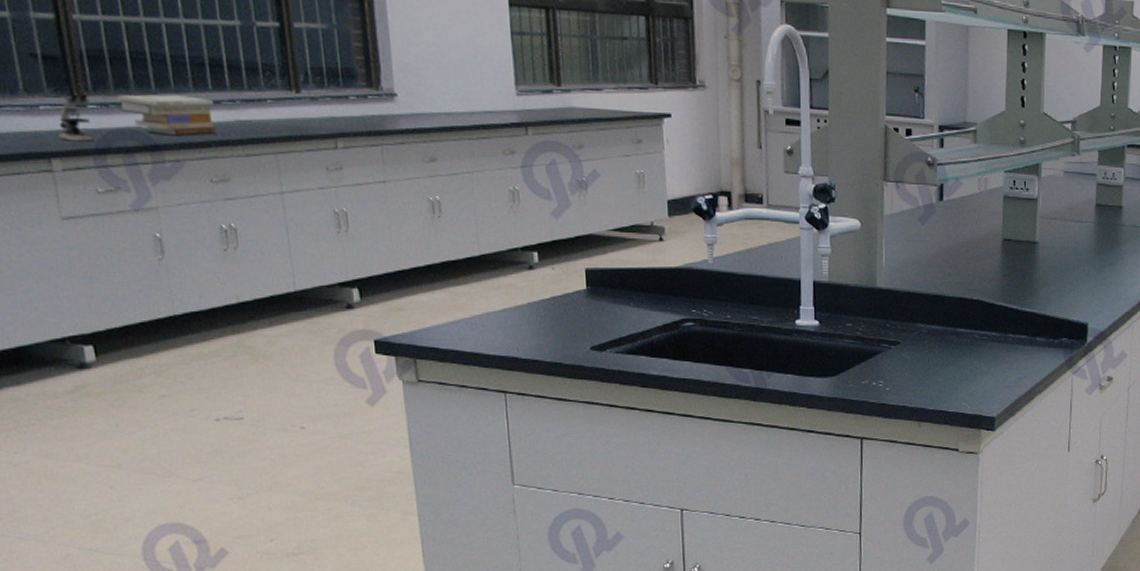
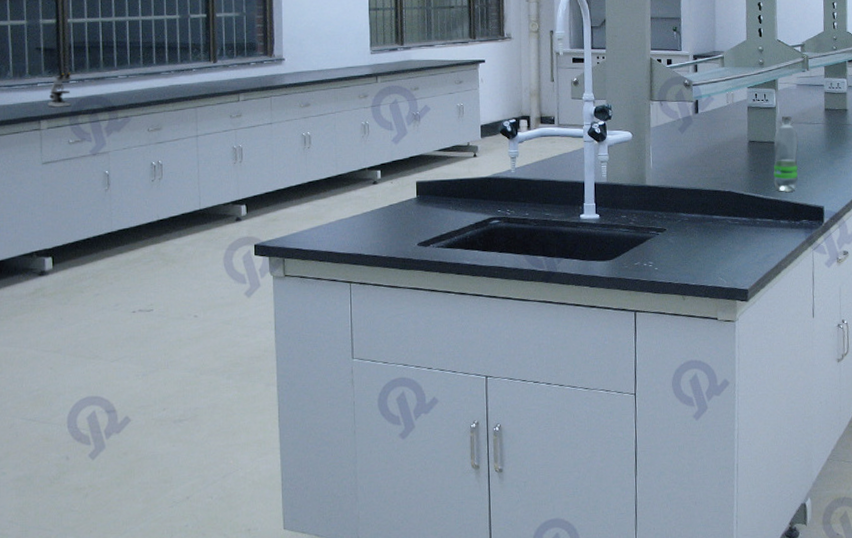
books: present [117,94,216,137] -> none [91,70,156,99]
bottle: none [1031,210,1063,303] -> present [773,115,799,192]

